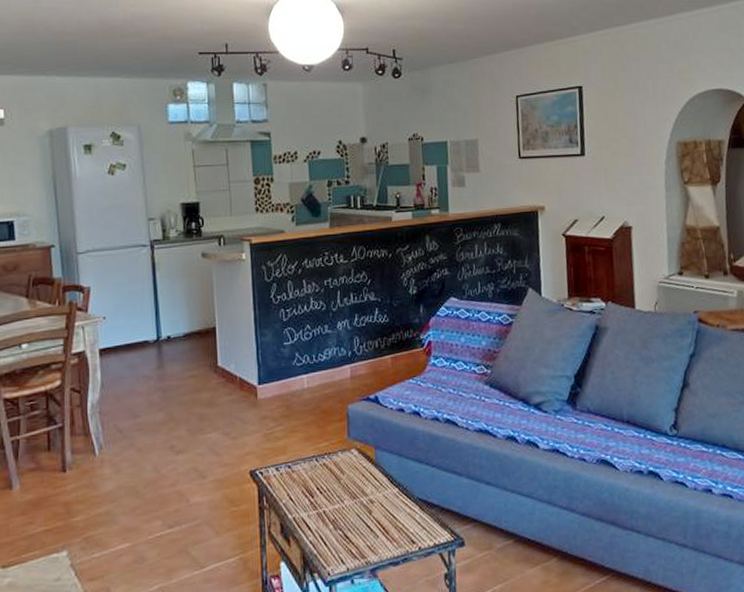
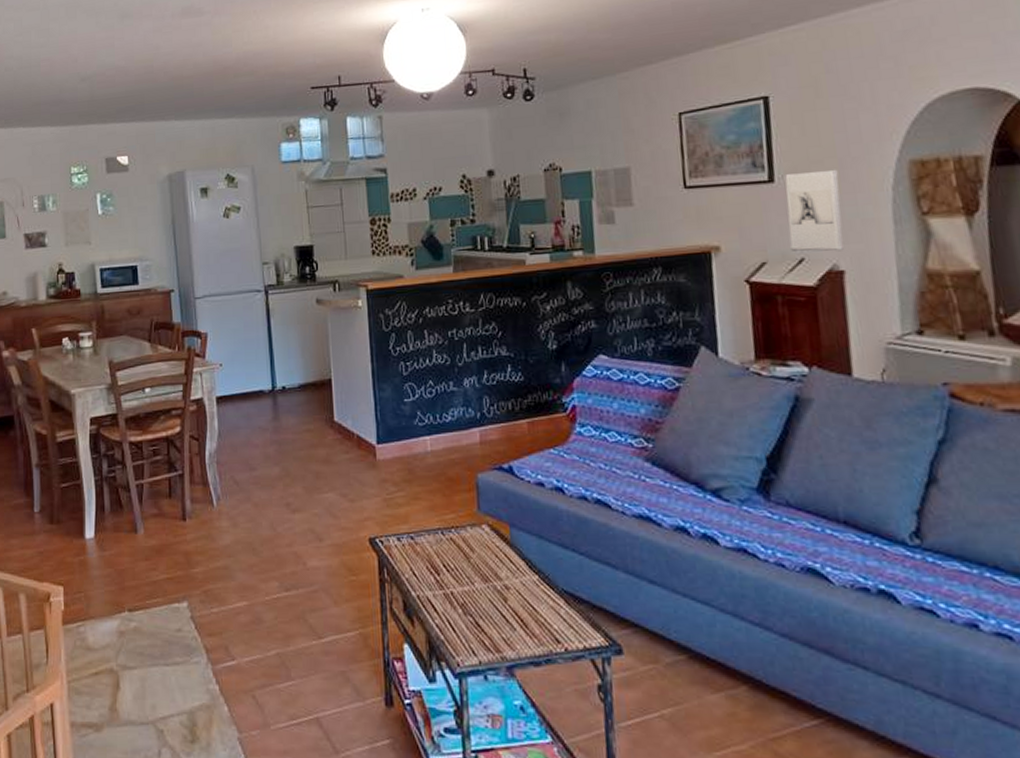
wall sculpture: none [592,146,632,211] -> present [785,169,844,252]

